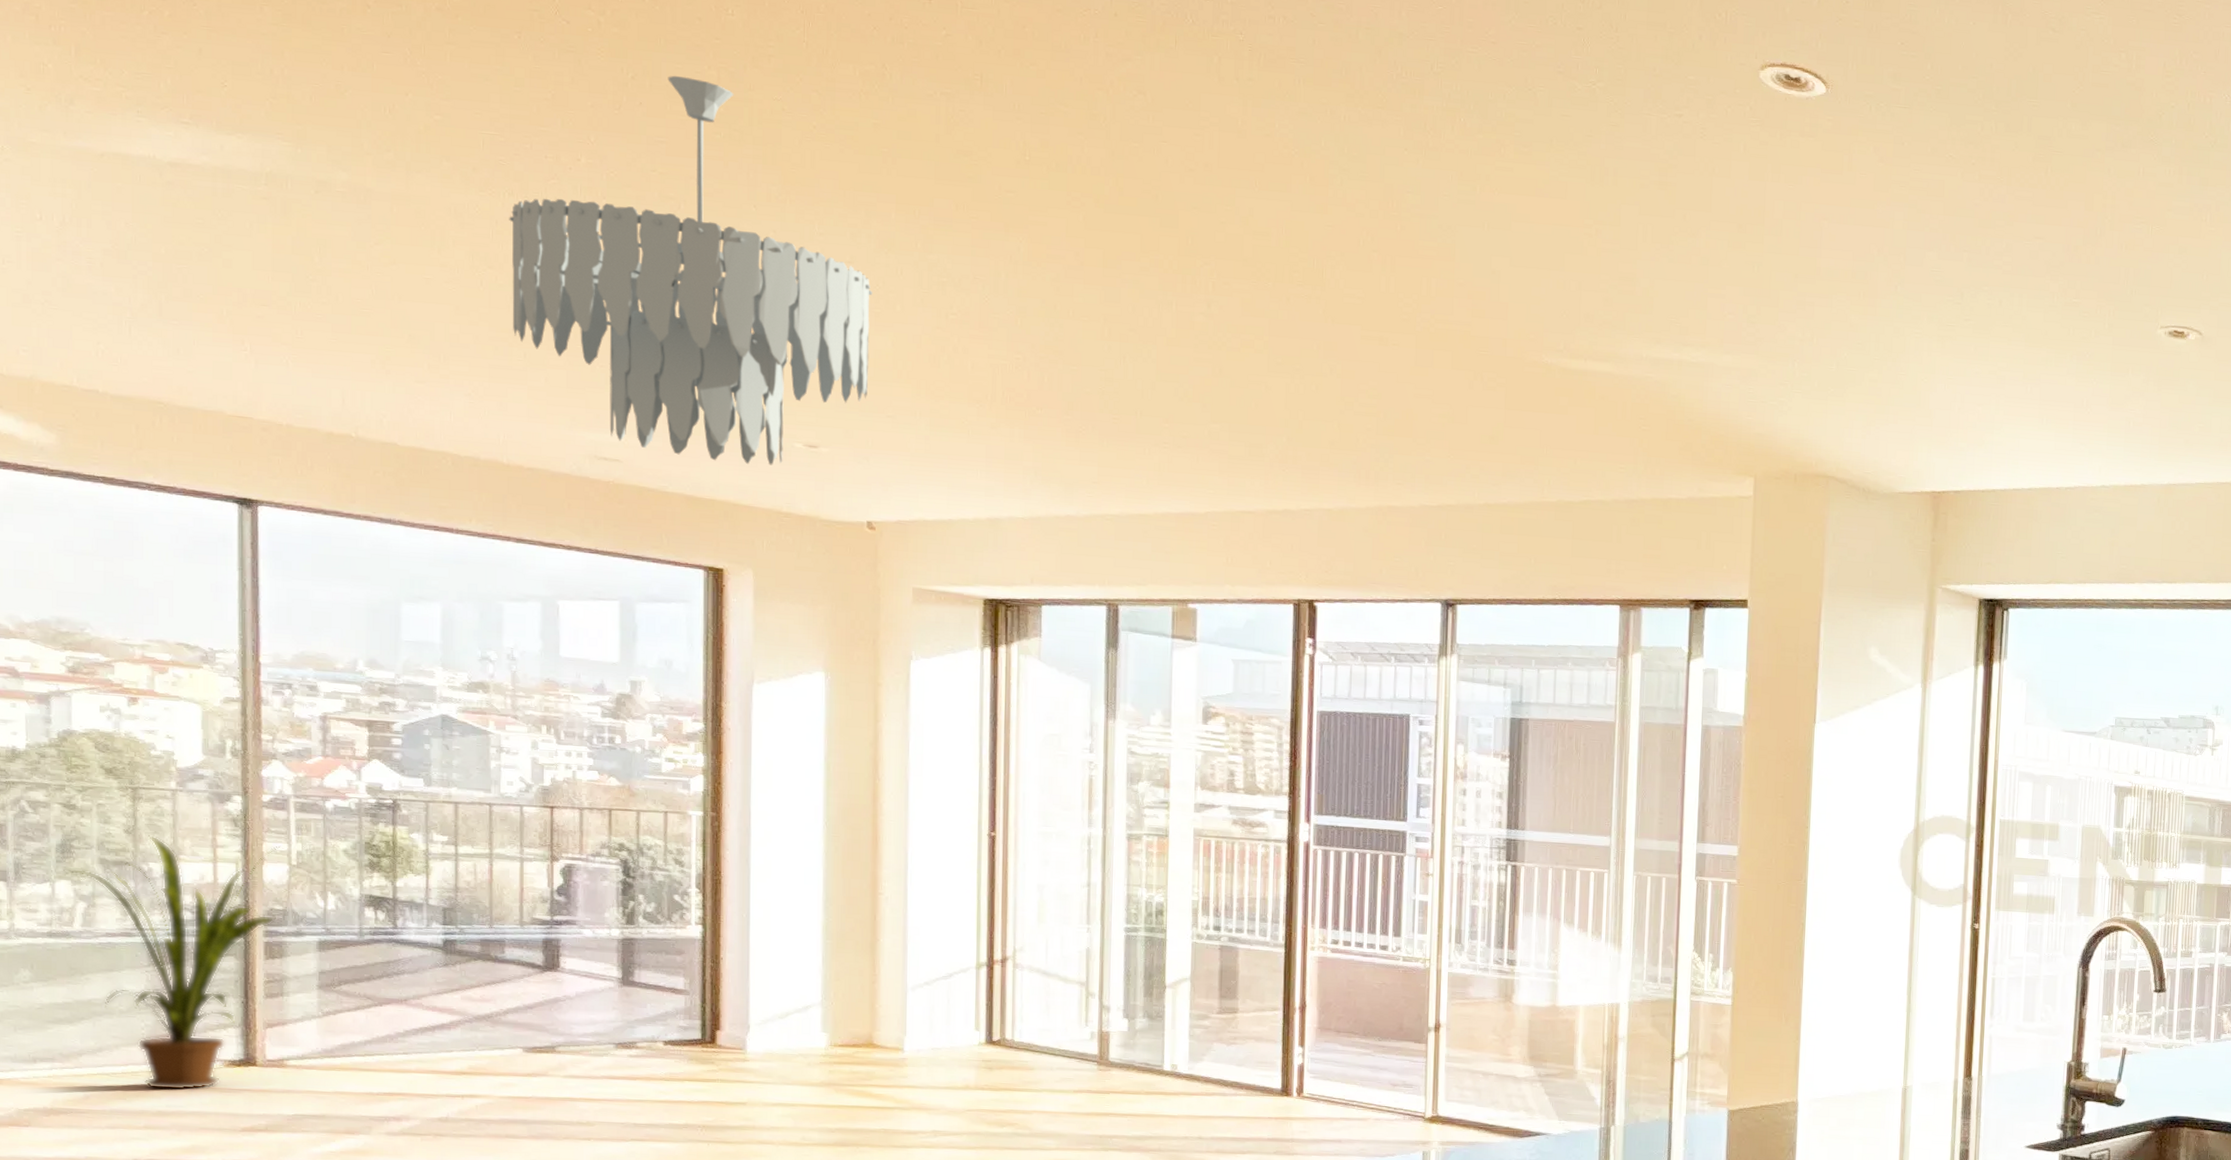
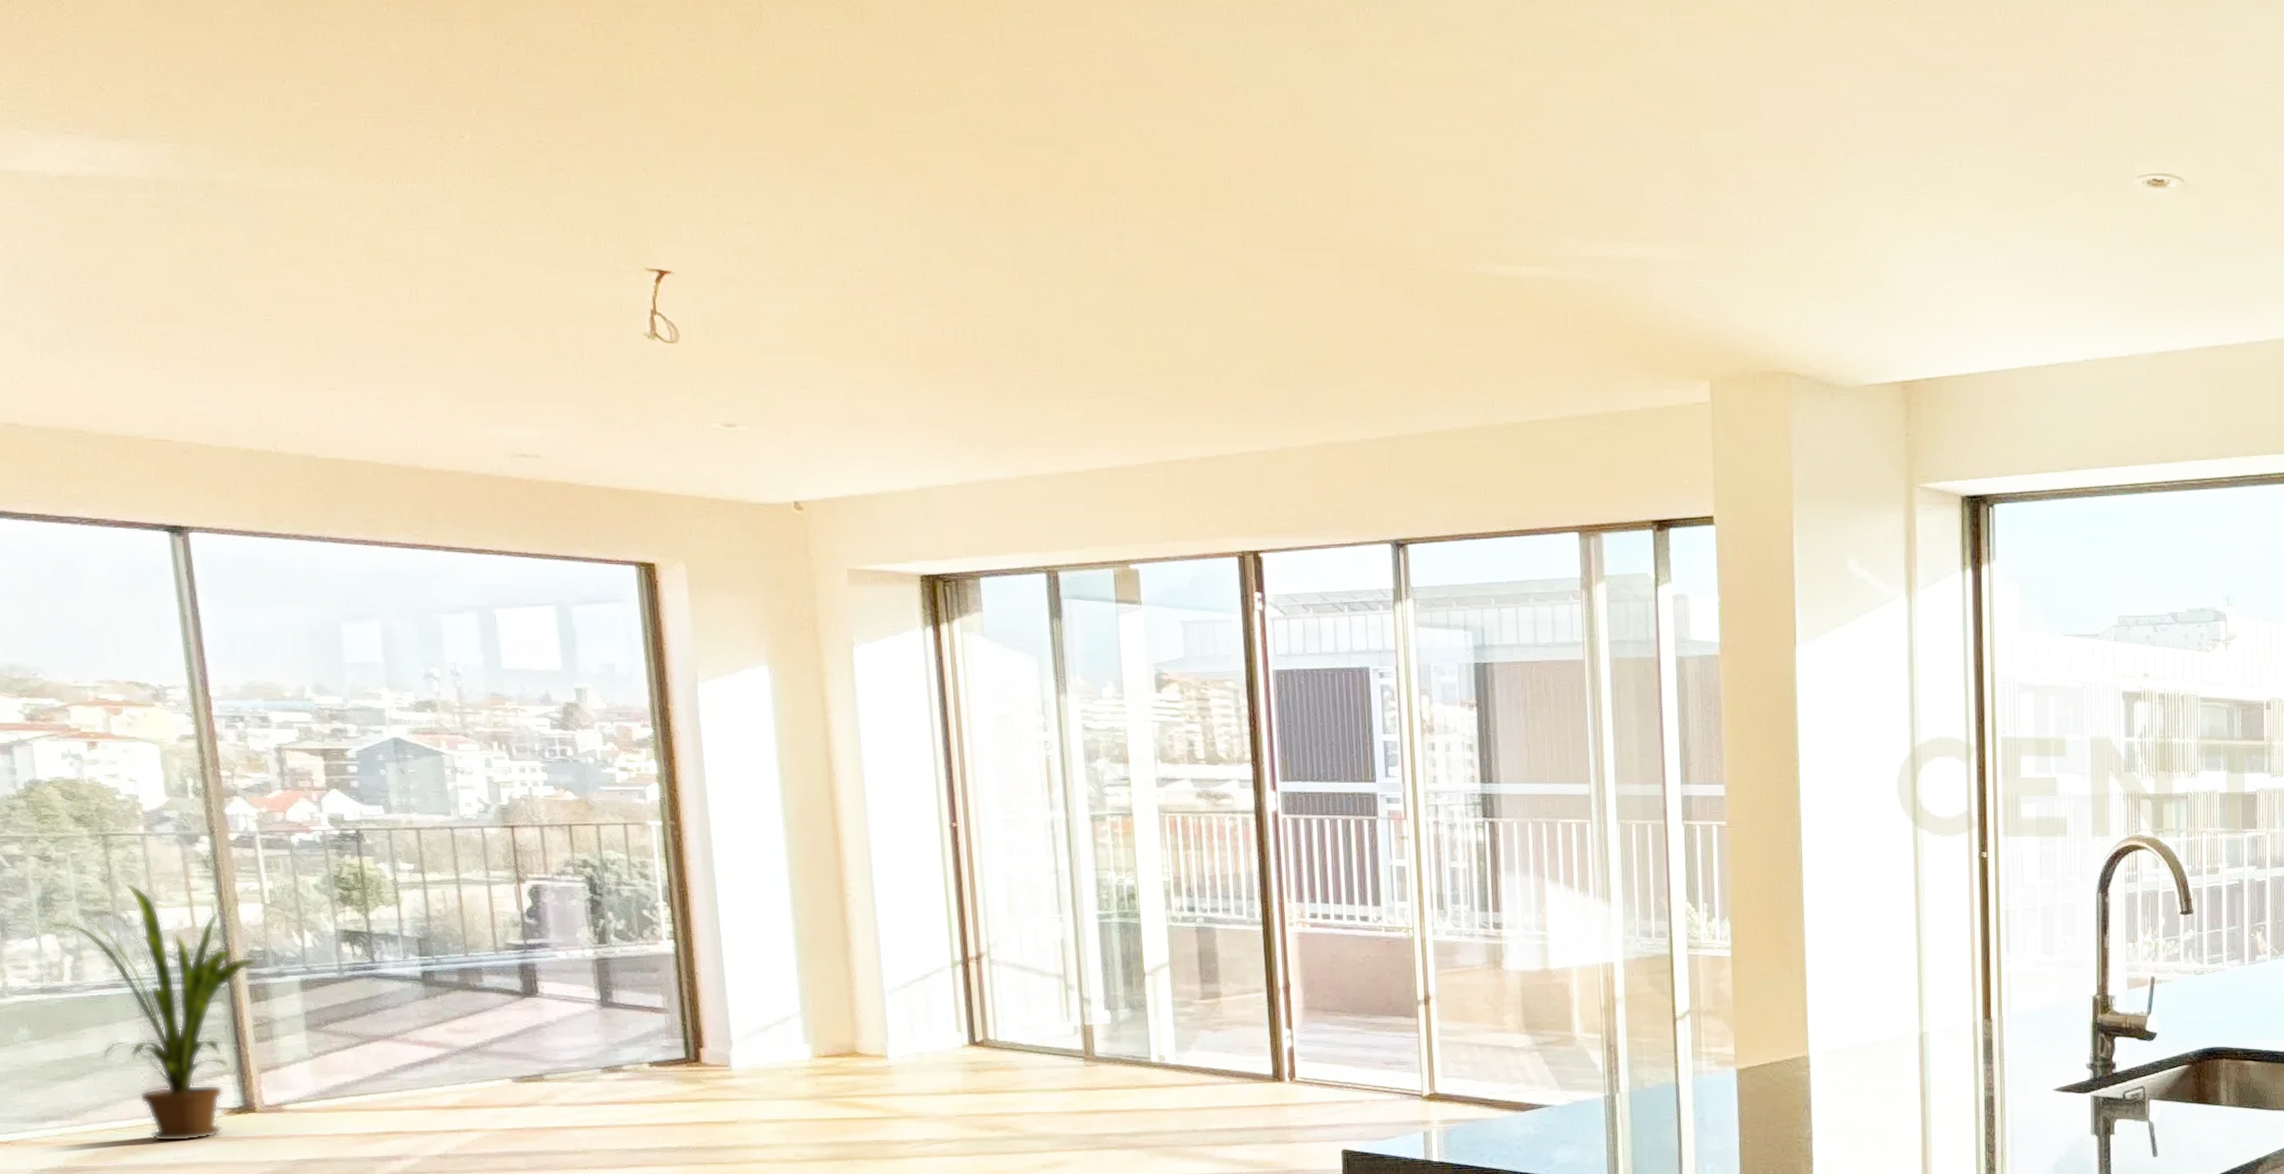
ceiling light fixture: present [509,75,873,466] -> none [400,36,780,450]

